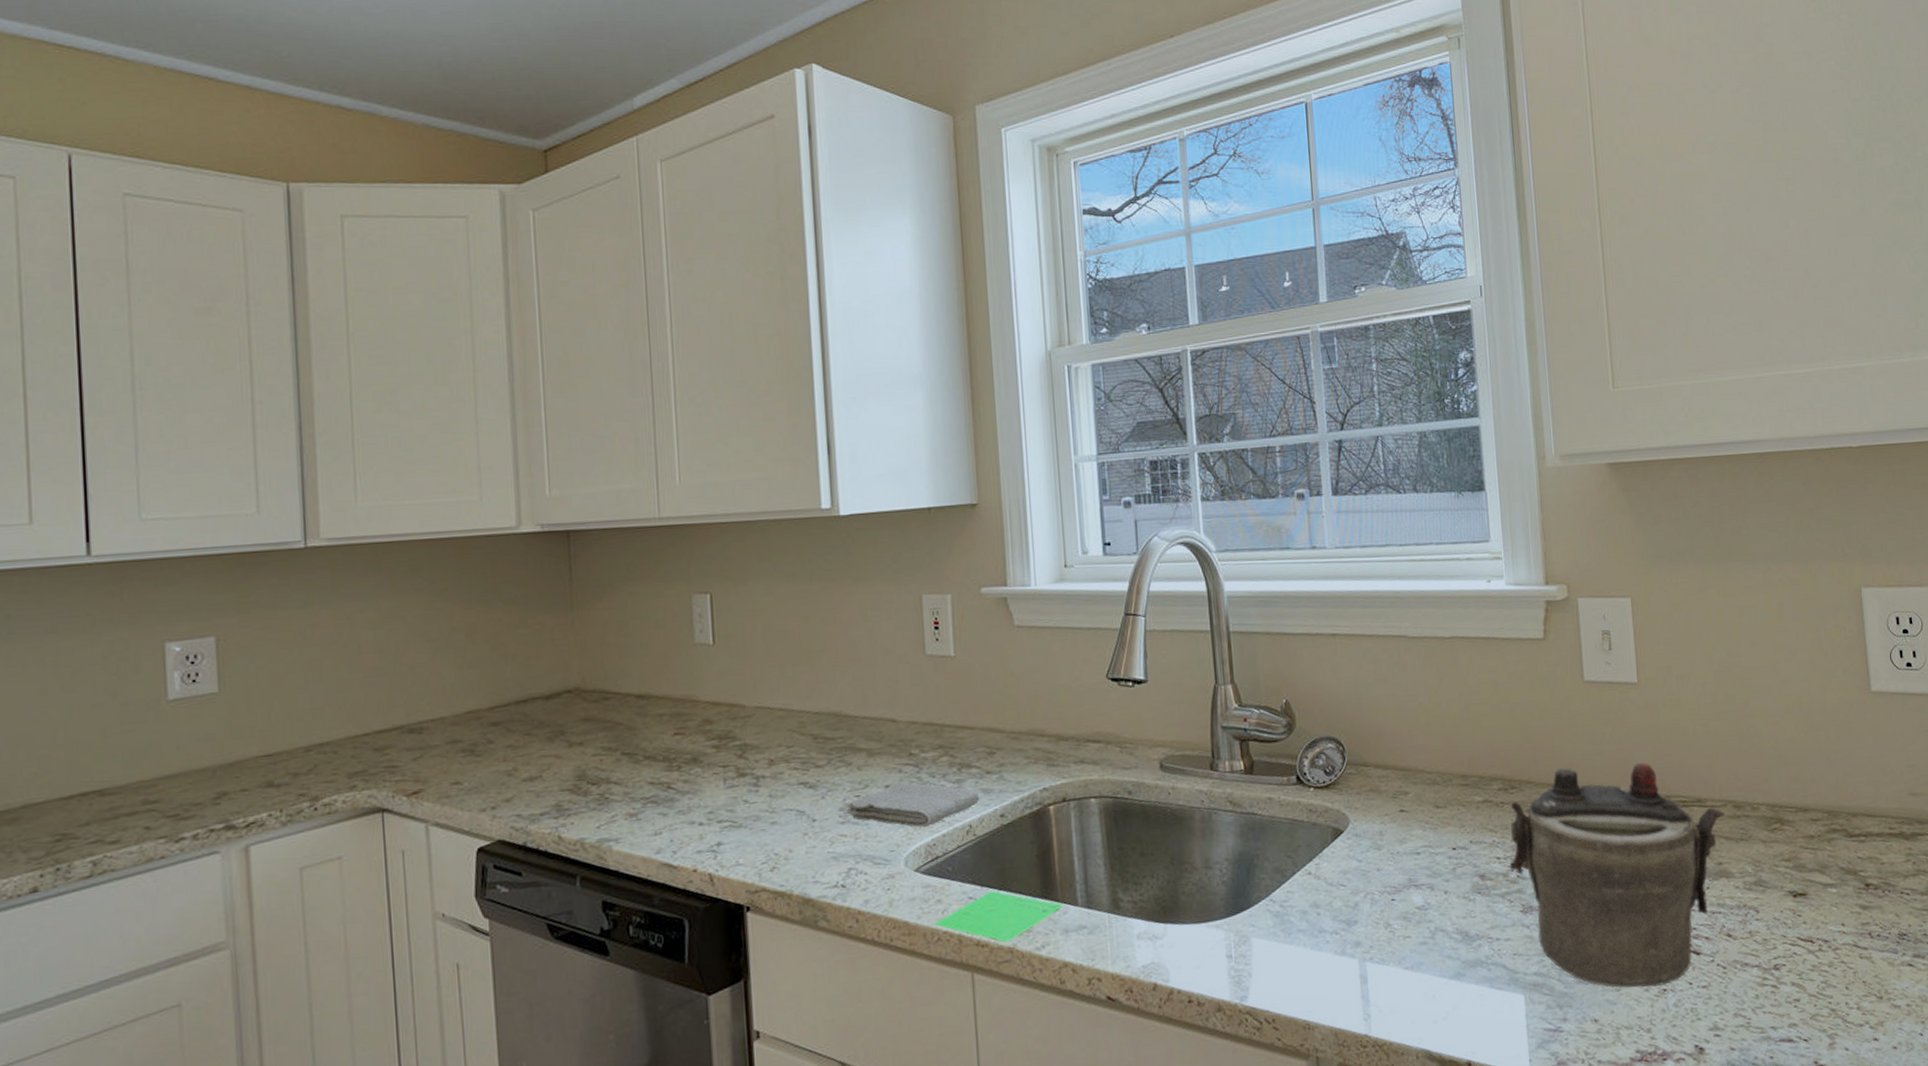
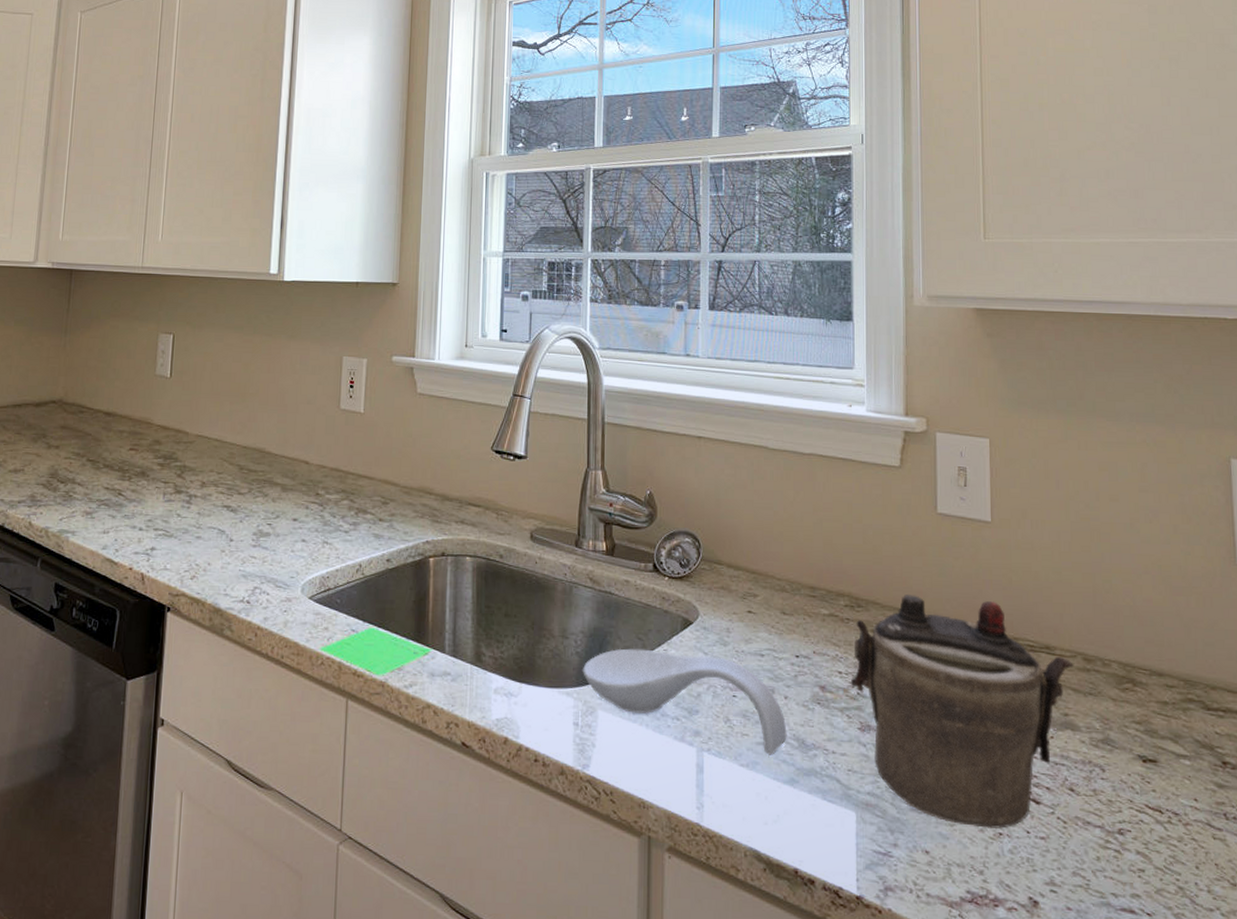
washcloth: present [847,781,980,828] -> none [259,517,371,561]
spoon rest: none [1231,862,1450,954] -> present [583,648,787,755]

